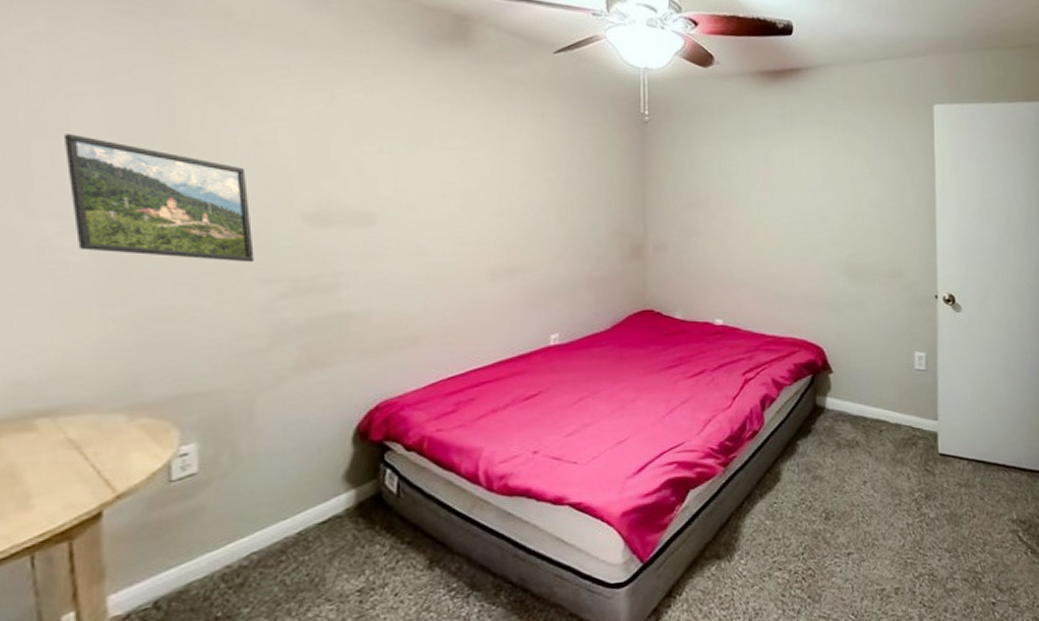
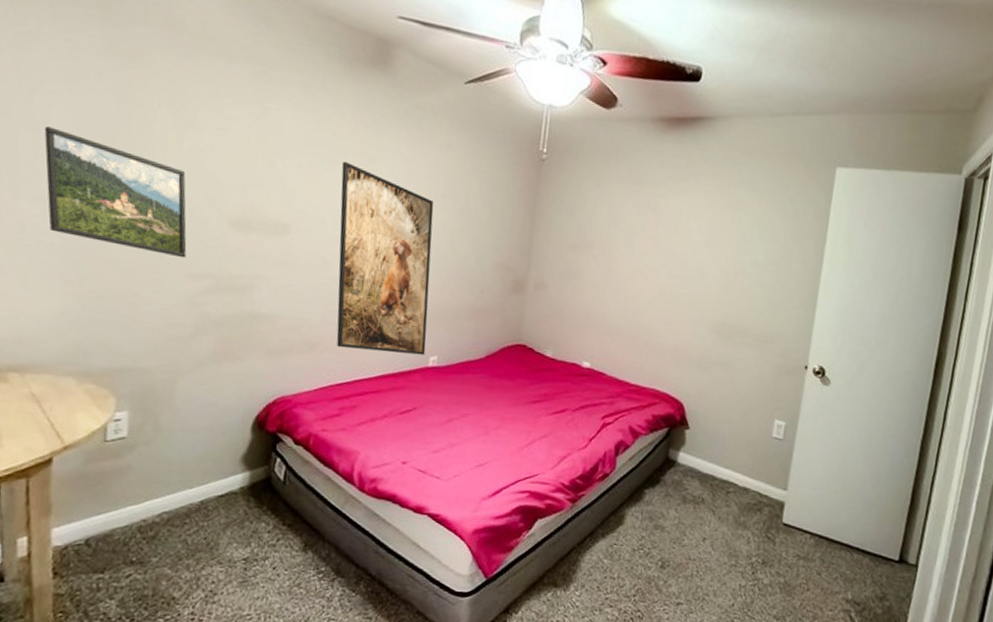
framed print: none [428,142,545,338] -> present [336,162,434,356]

